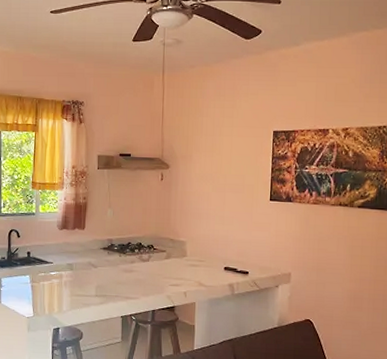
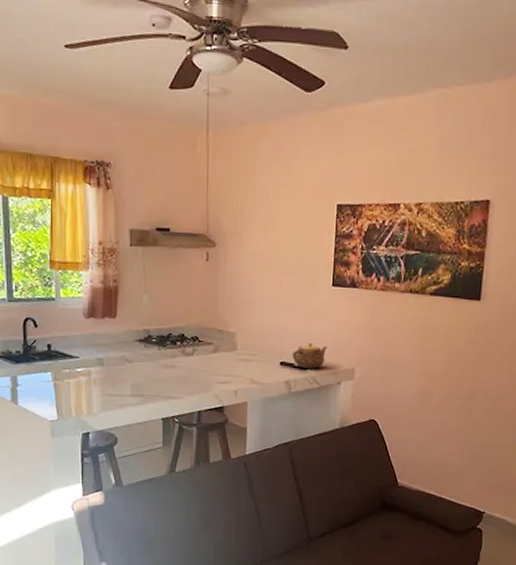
teapot: none [235,250,266,273] -> present [293,342,327,369]

